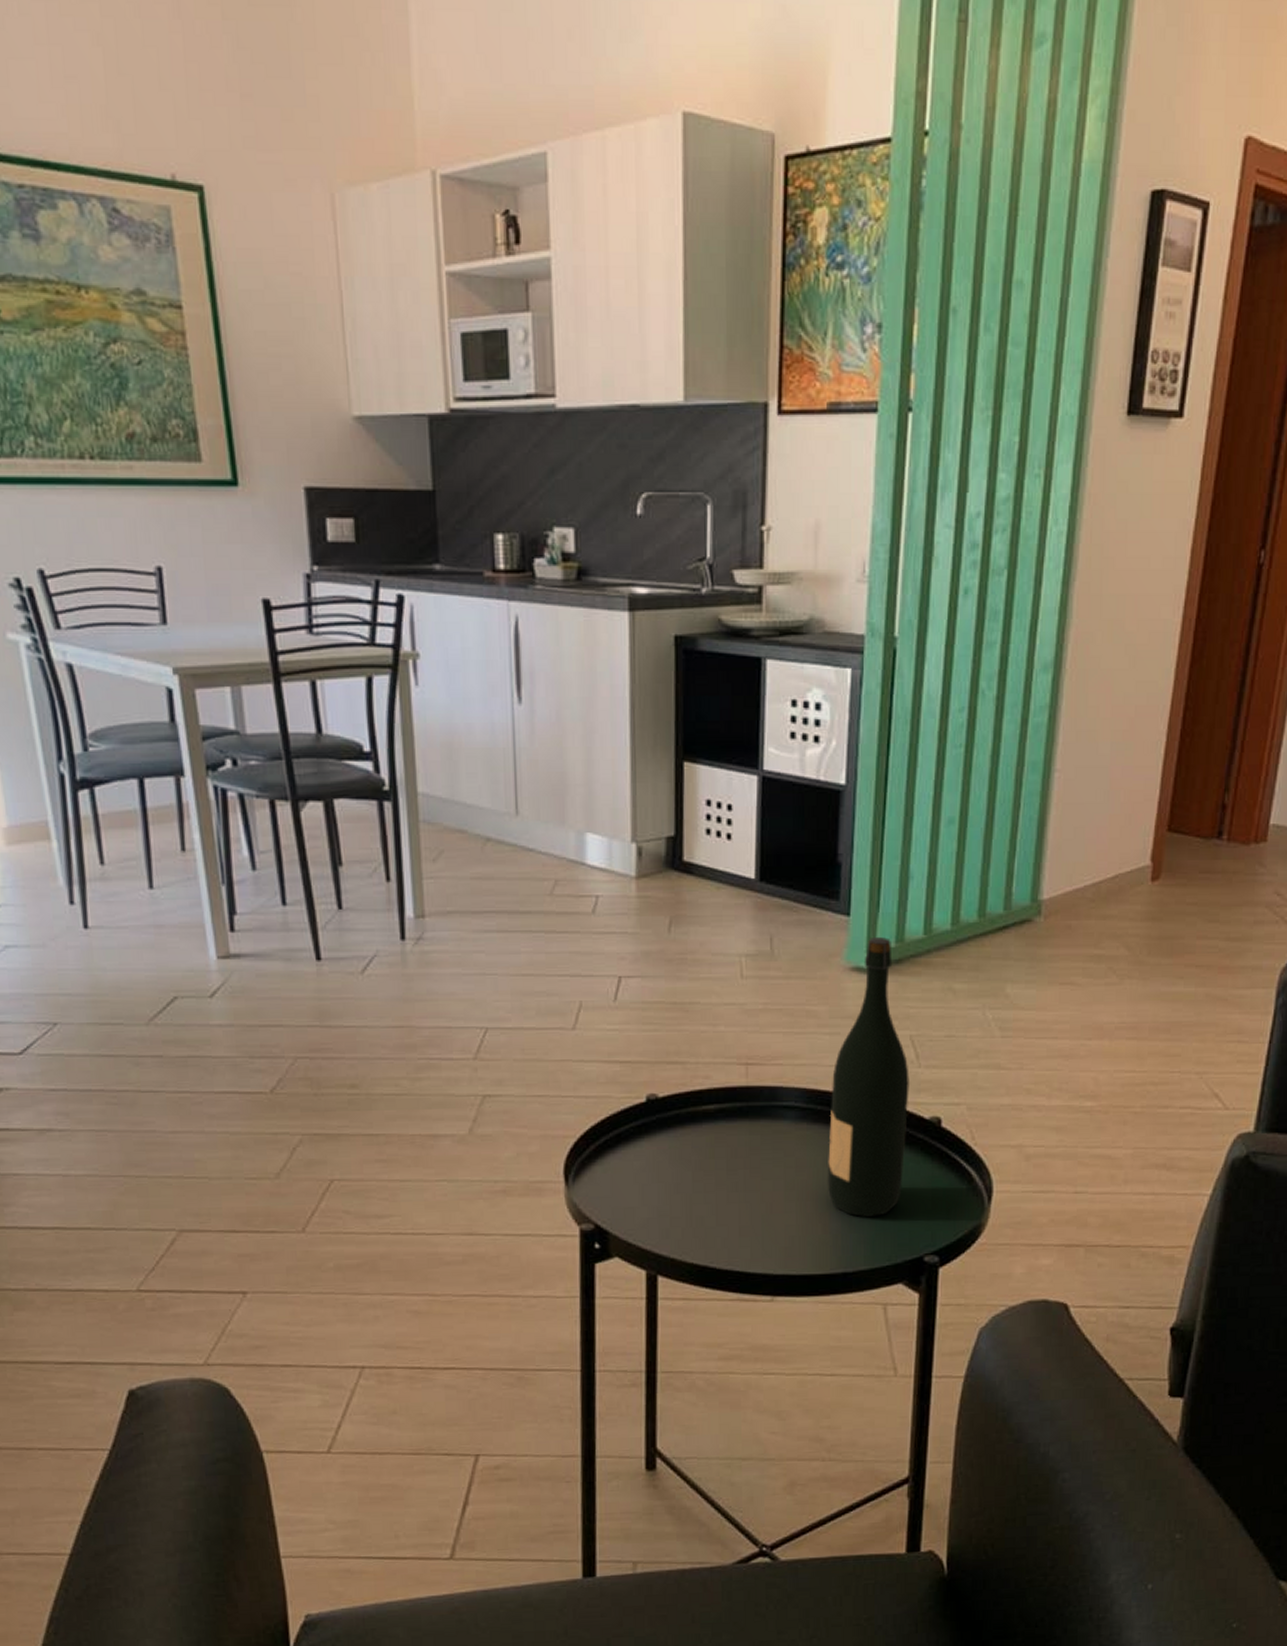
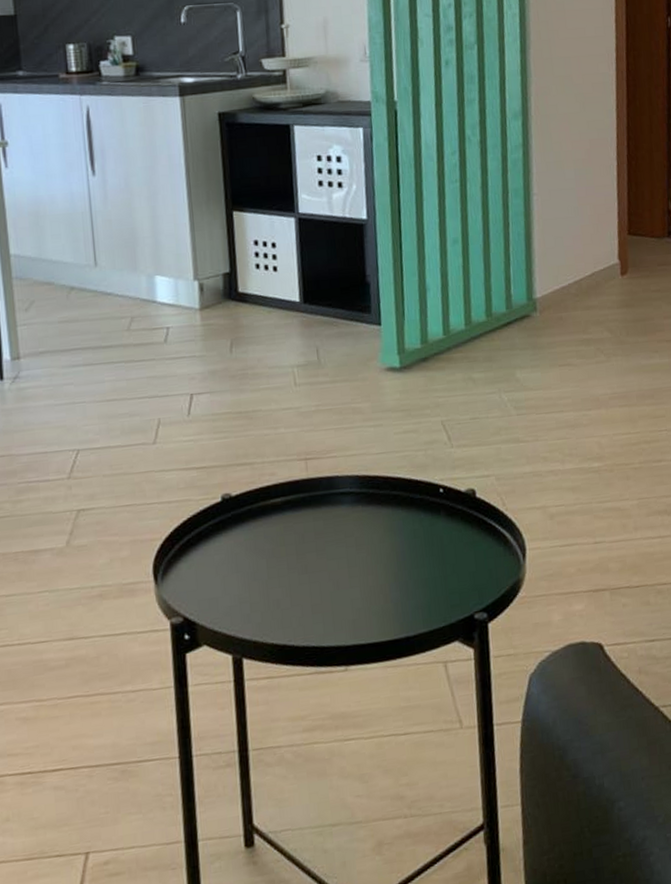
wine bottle: present [827,937,909,1218] -> none [379,340,449,585]

